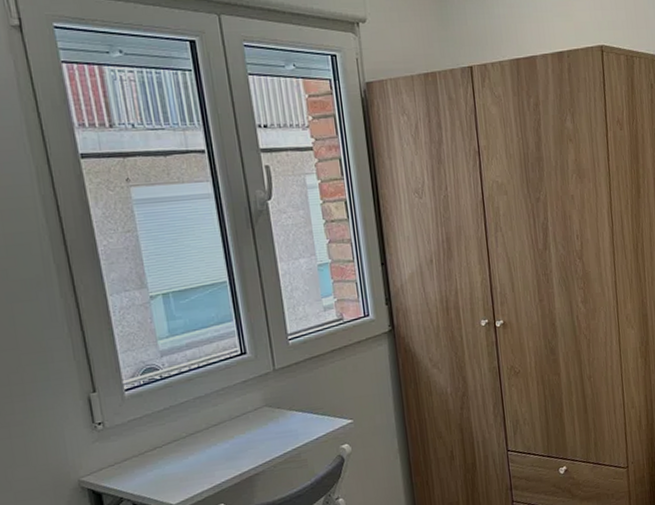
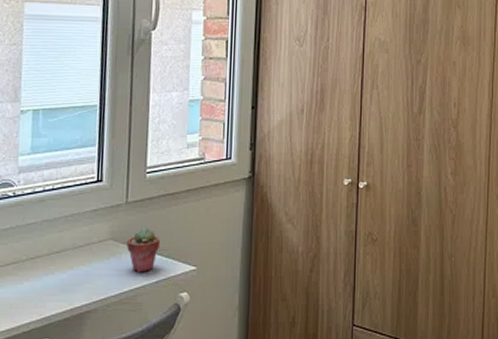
potted succulent: none [280,390,315,433] -> present [126,228,161,273]

